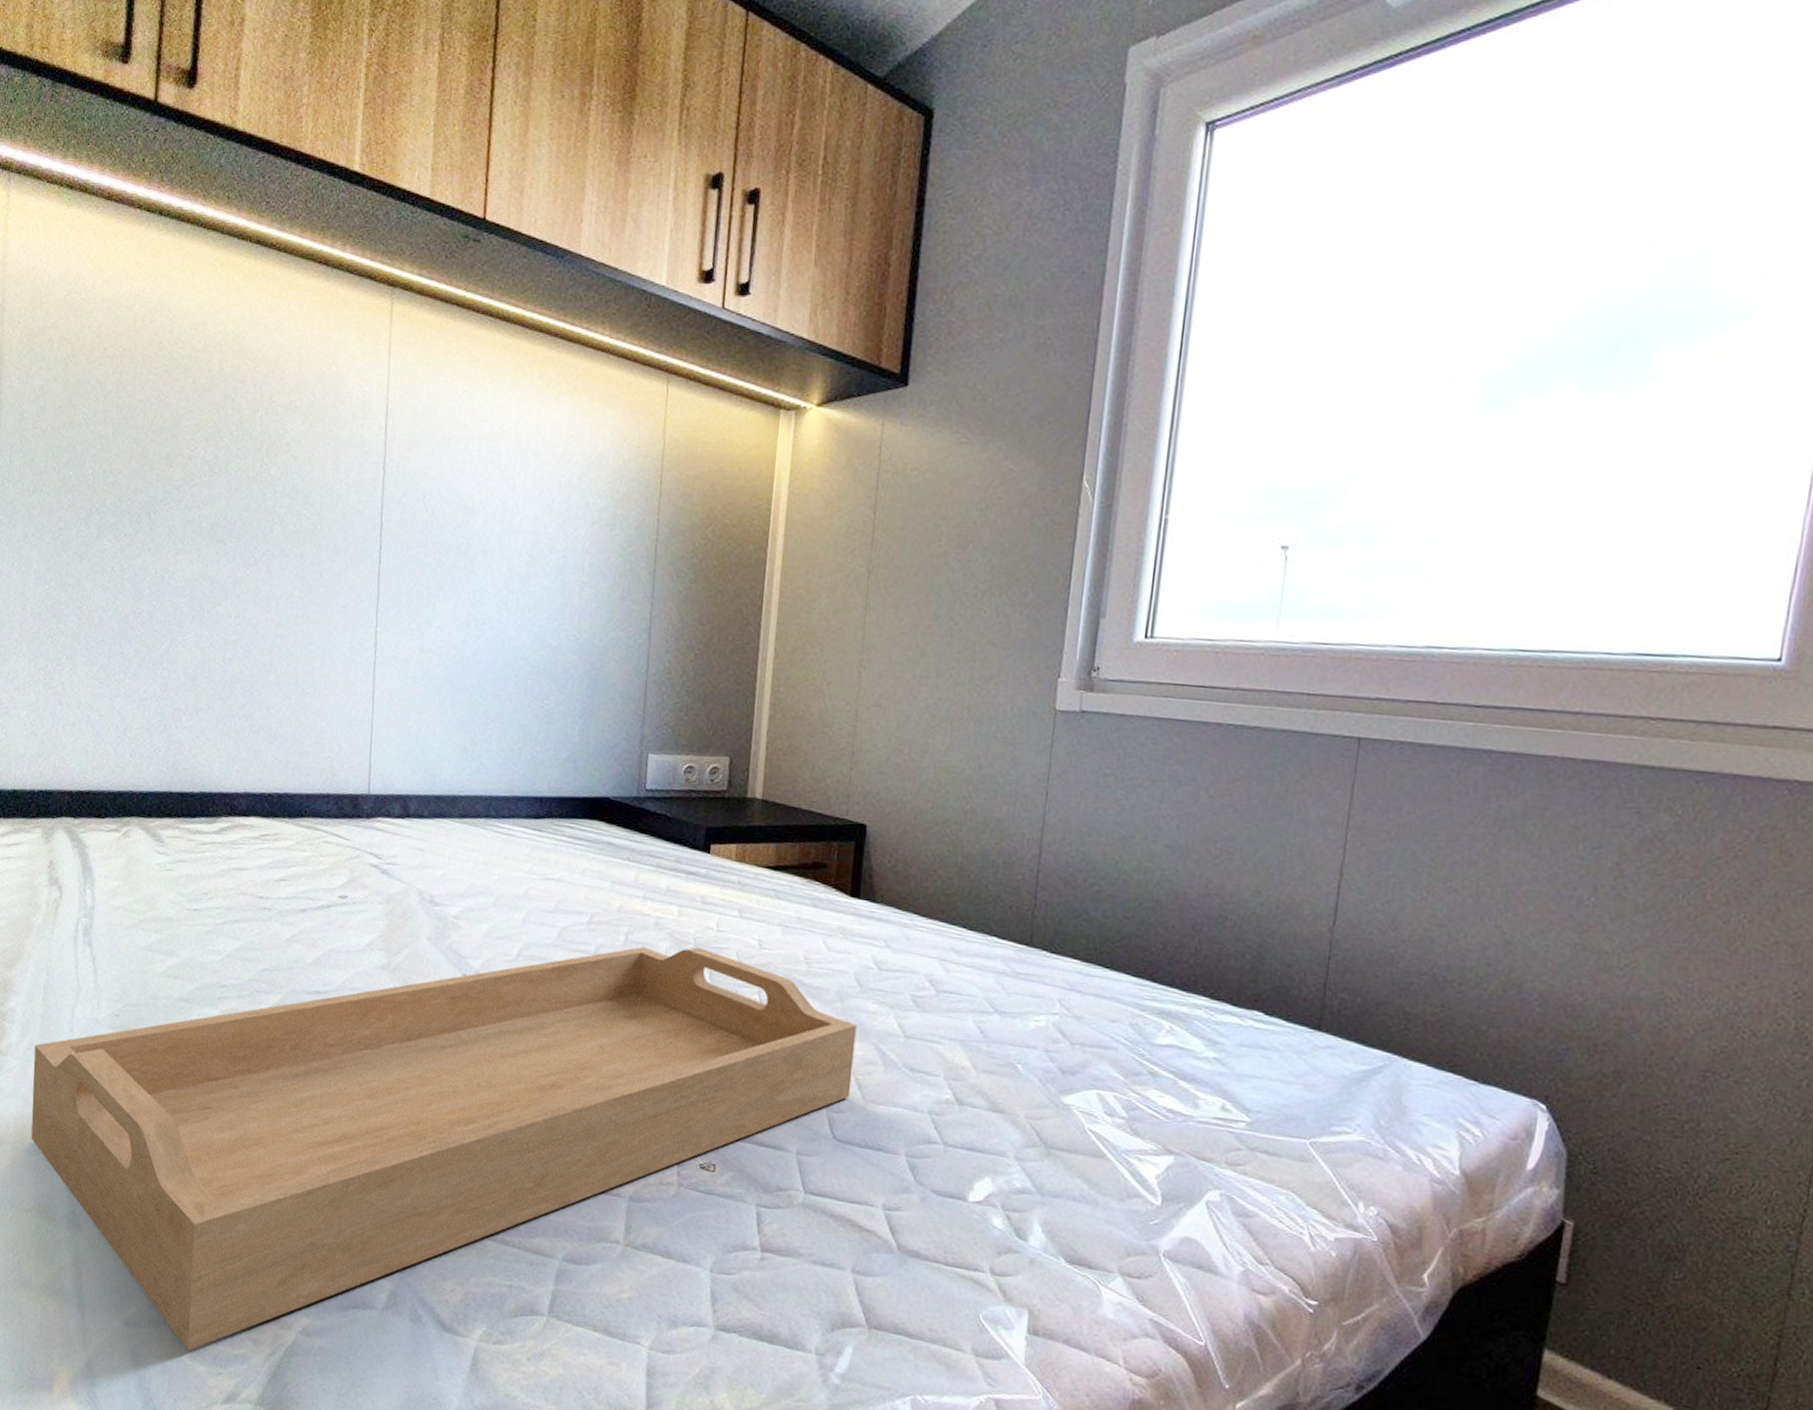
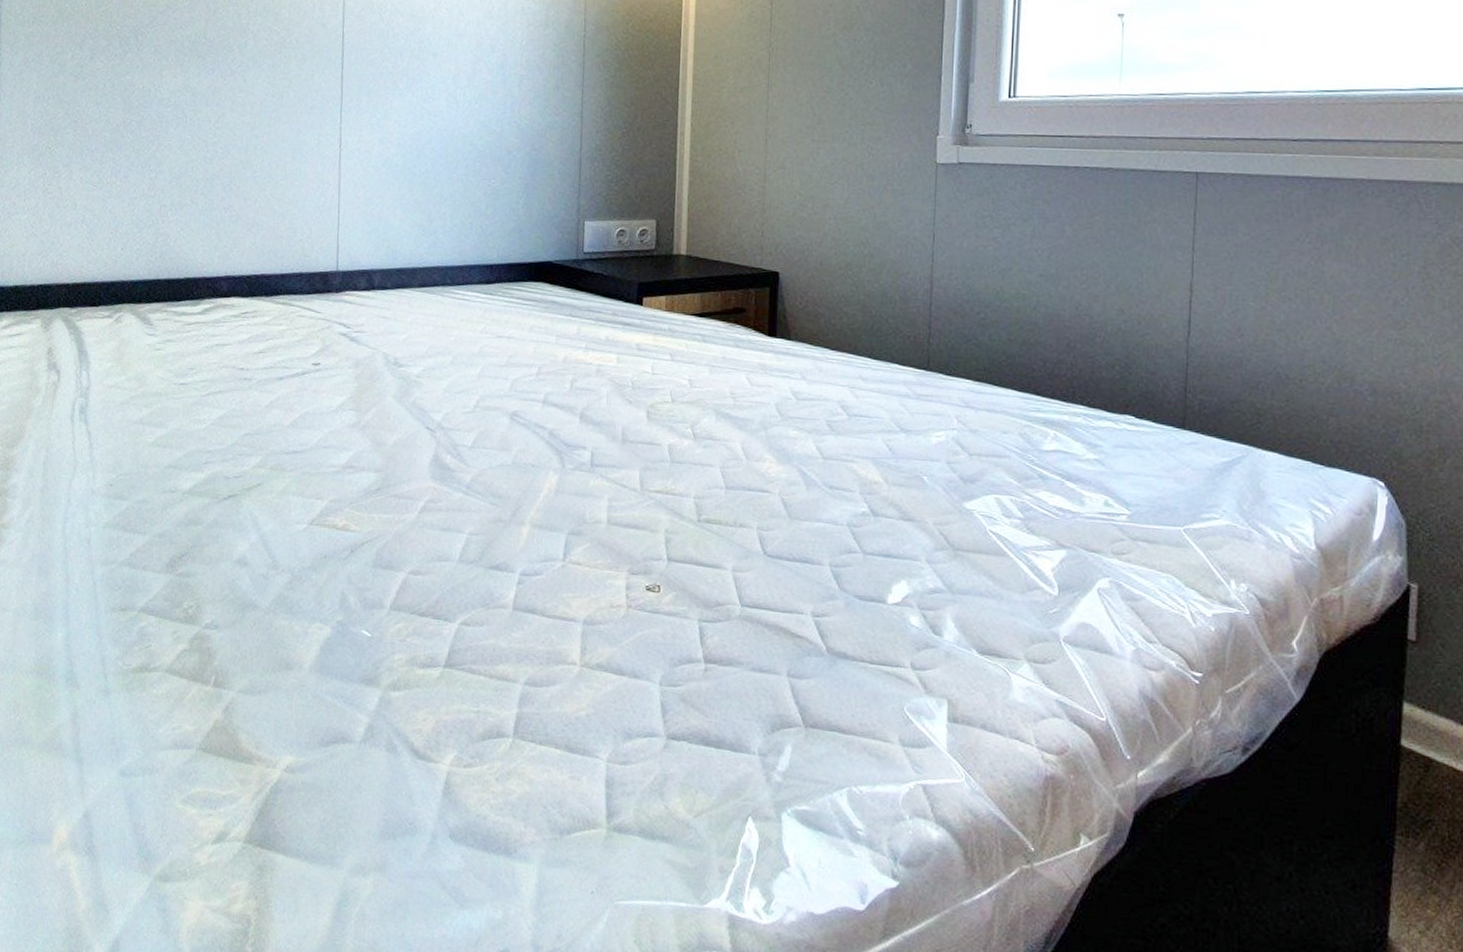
serving tray: present [31,946,857,1351] -> none [32,389,780,795]

